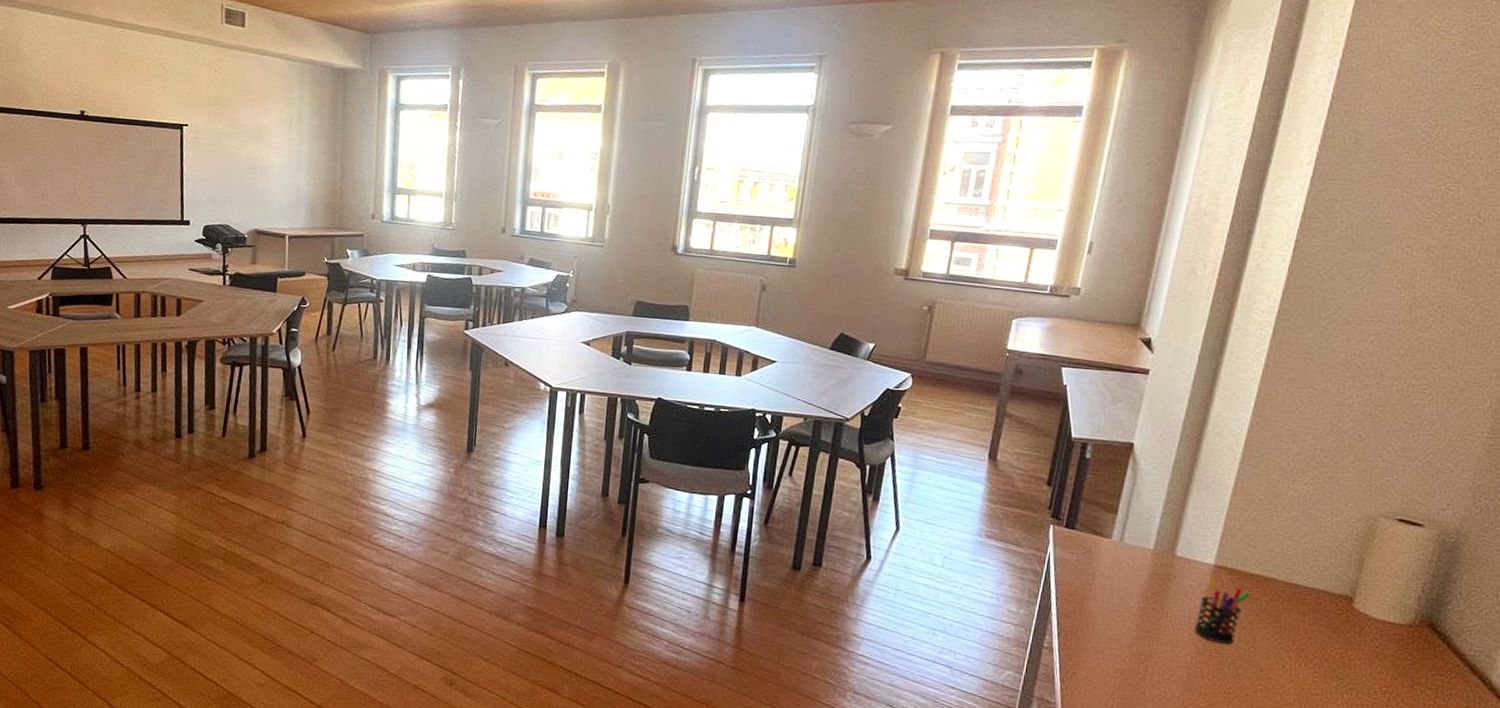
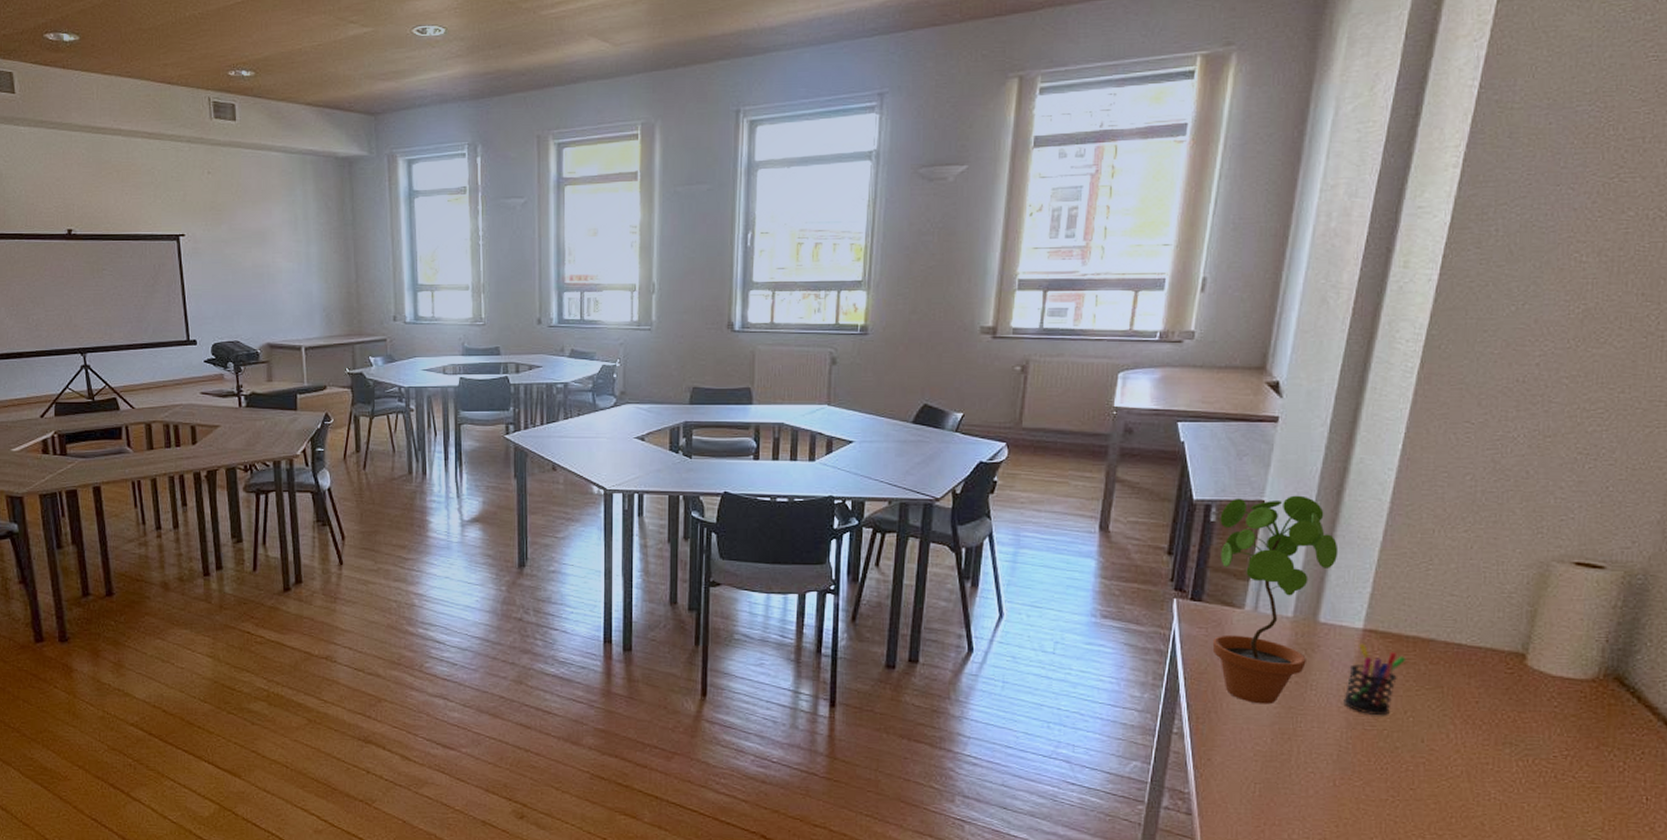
potted plant: none [1082,440,1196,627] -> present [1212,495,1339,705]

